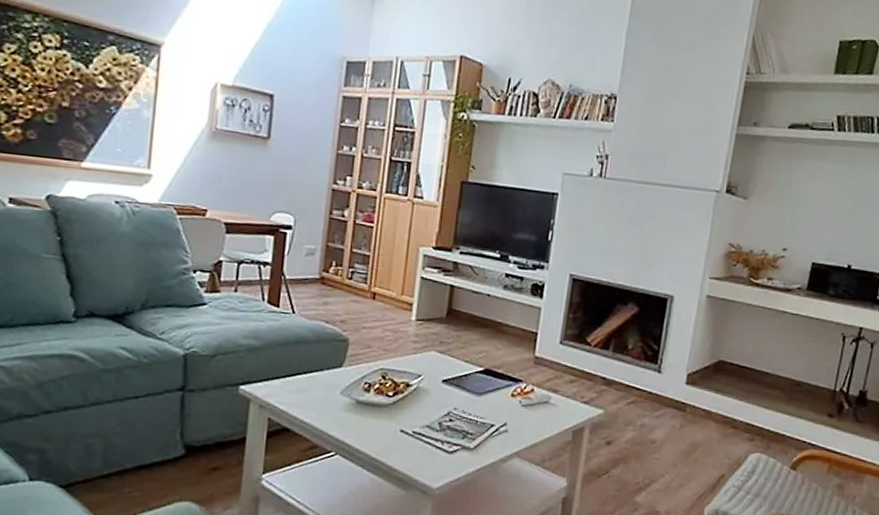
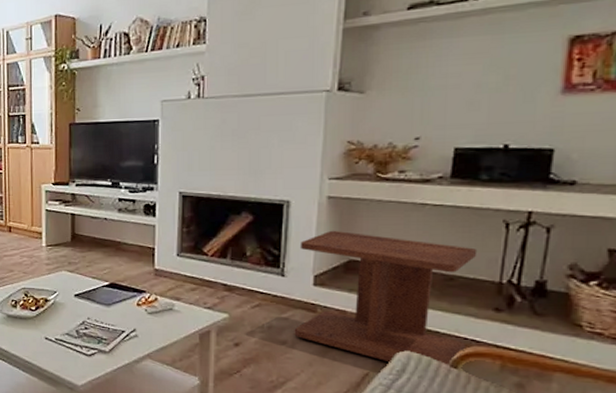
side table: none [663,329,821,467] -> present [294,230,478,365]

